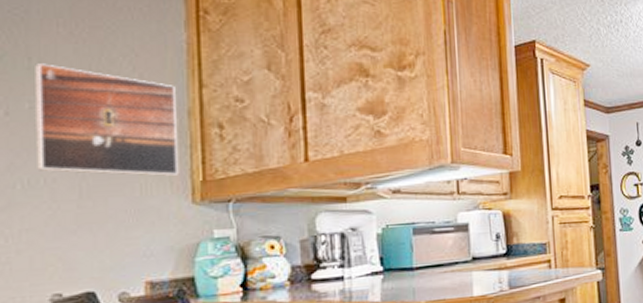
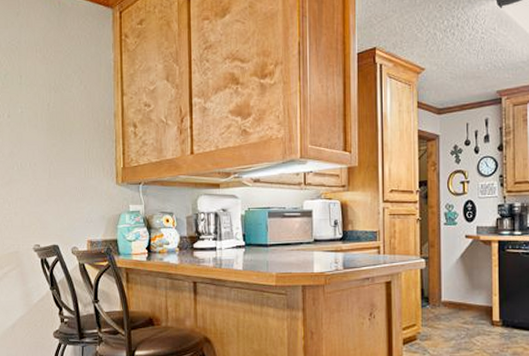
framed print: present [35,63,180,176] -> none [24,80,109,163]

